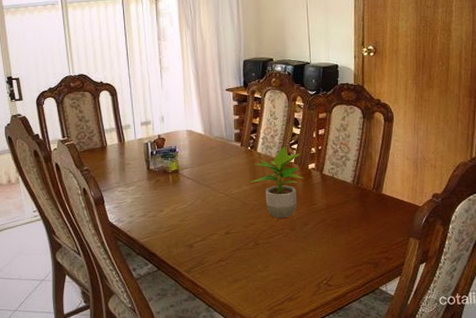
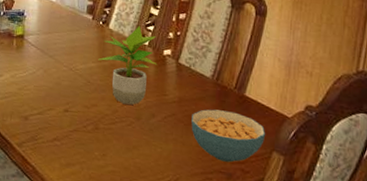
cereal bowl: none [339,209,403,253] -> present [191,109,266,163]

